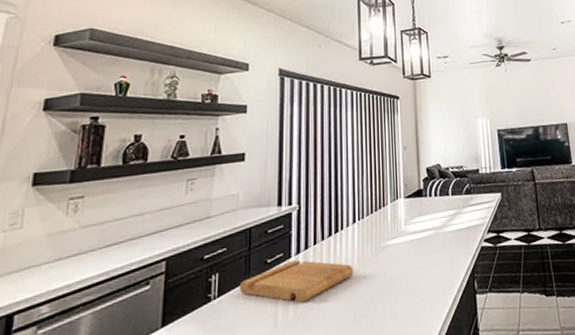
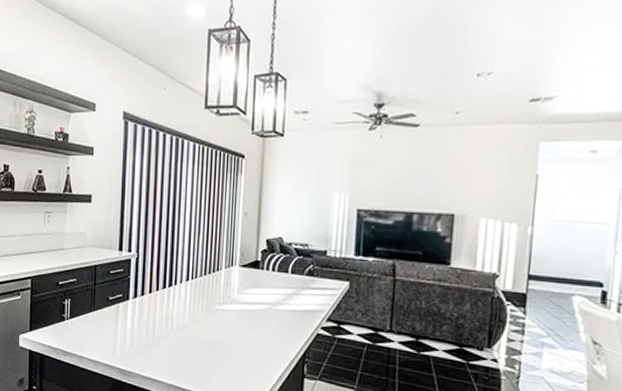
cutting board: present [239,260,354,303] -> none [86,302,184,341]

